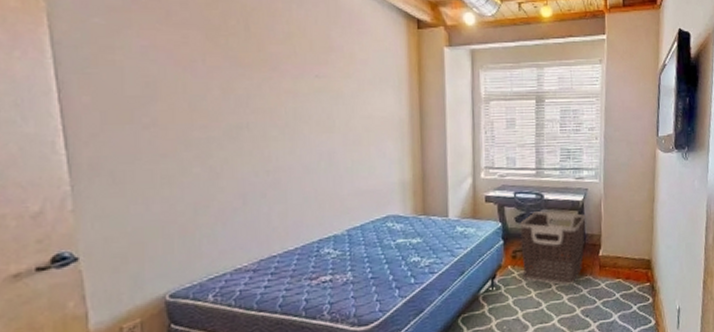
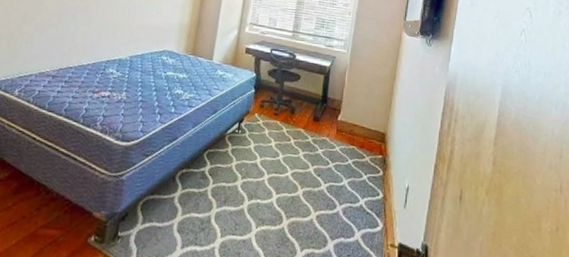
clothes hamper: present [520,211,586,286] -> none [267,69,331,143]

